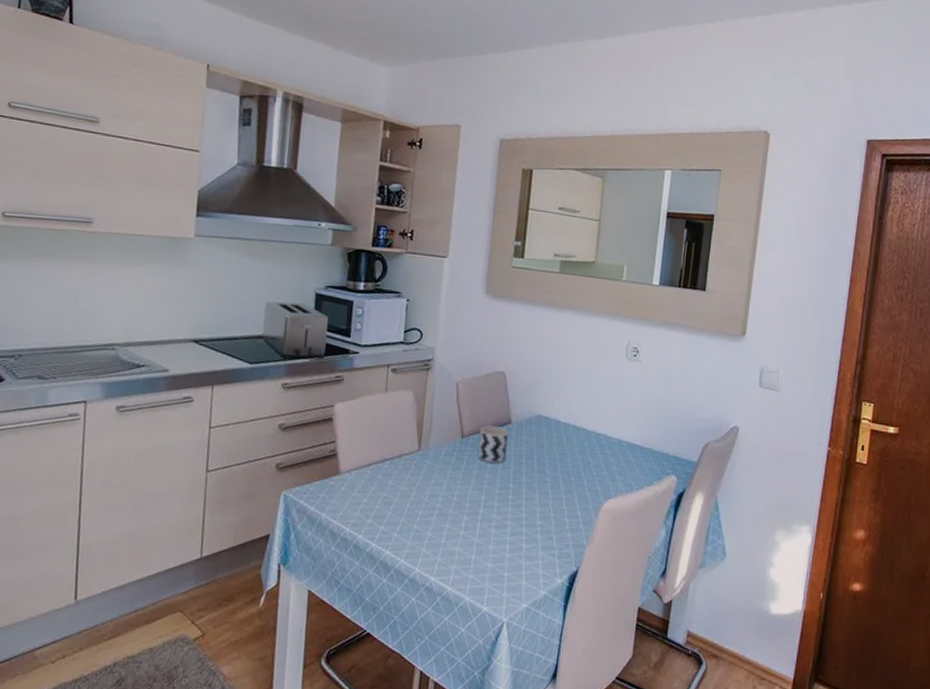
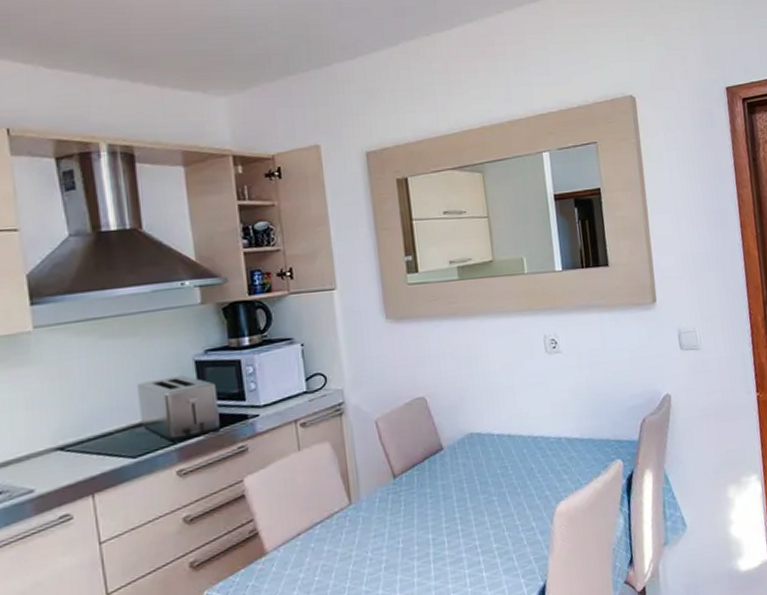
cup: present [477,425,509,464] -> none [411,456,446,498]

